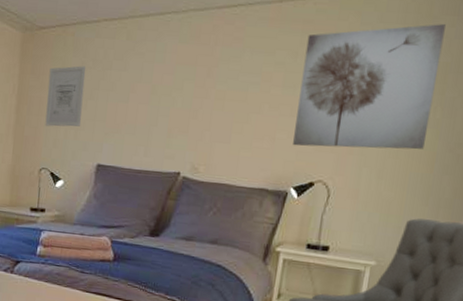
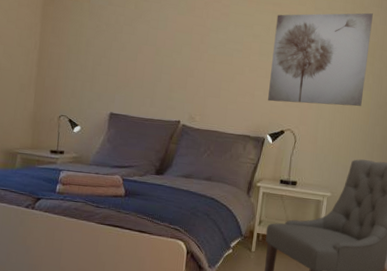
wall art: present [45,66,86,127] -> none [64,28,101,80]

